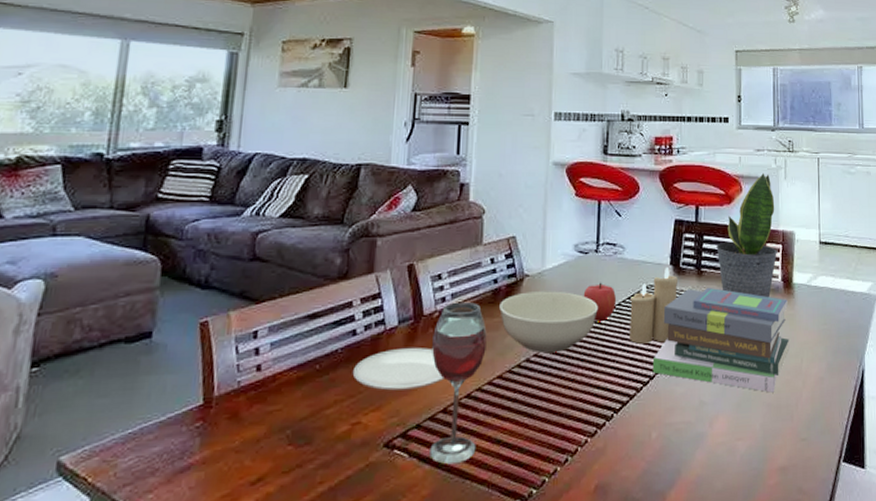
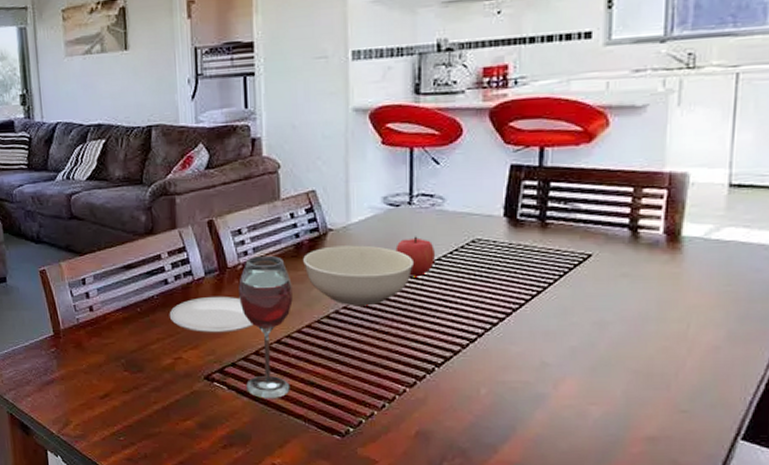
candle: present [629,267,677,344] -> none [451,219,513,300]
books: present [652,287,790,393] -> none [481,241,671,359]
potted plant: present [716,172,778,298] -> none [568,99,661,254]

